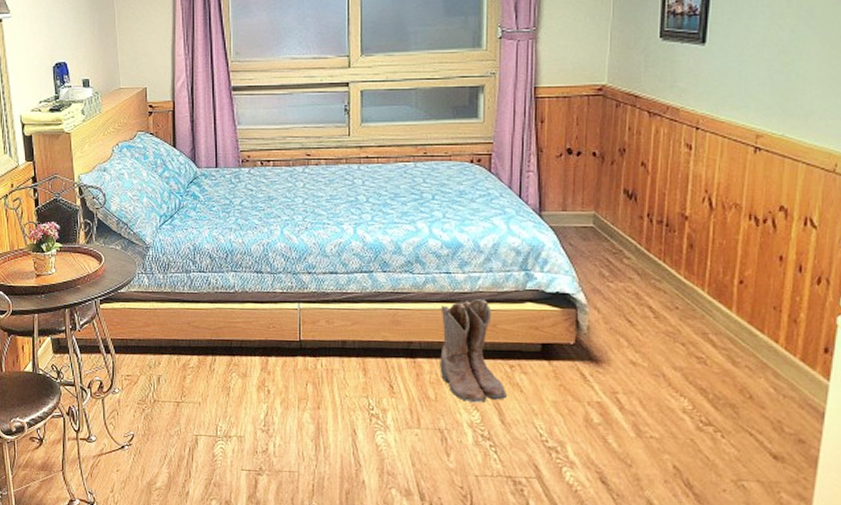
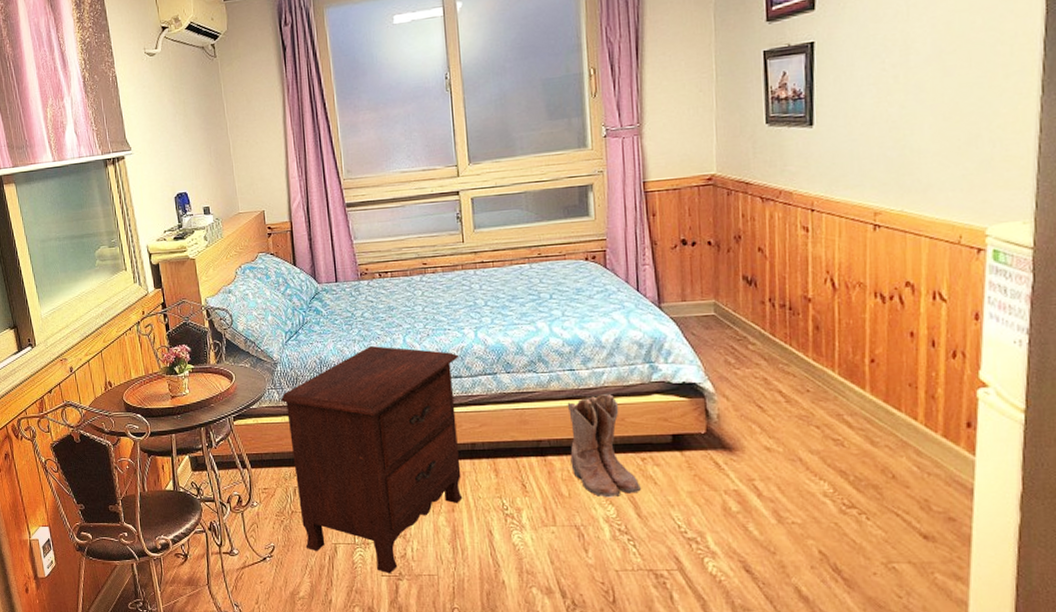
nightstand: none [151,236,337,469] -> present [281,346,463,574]

